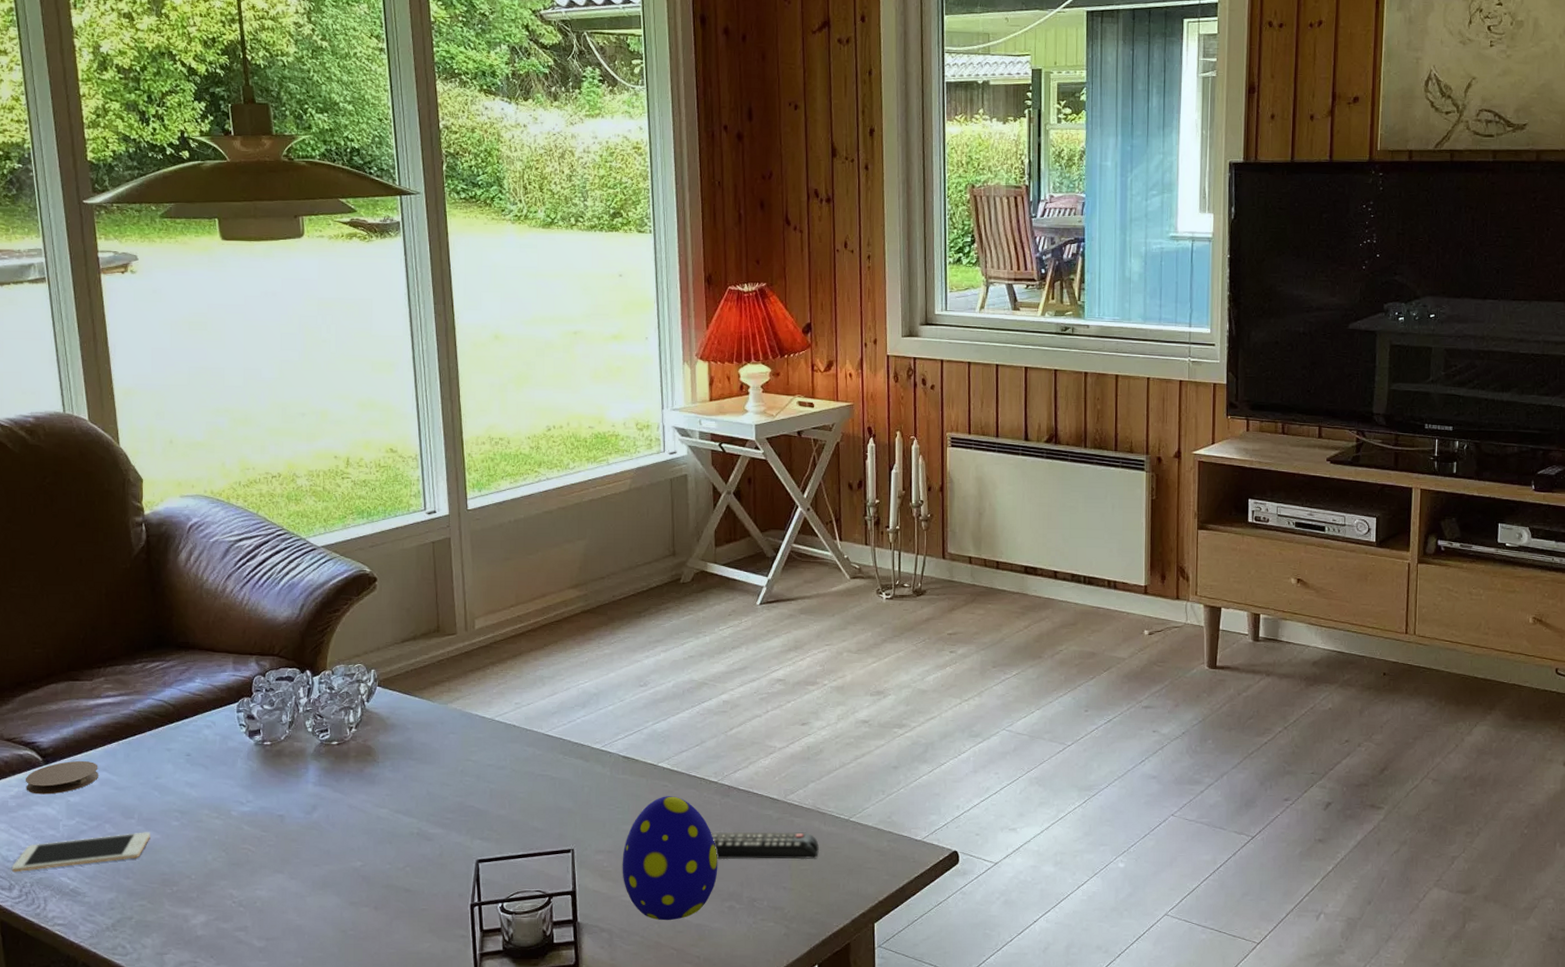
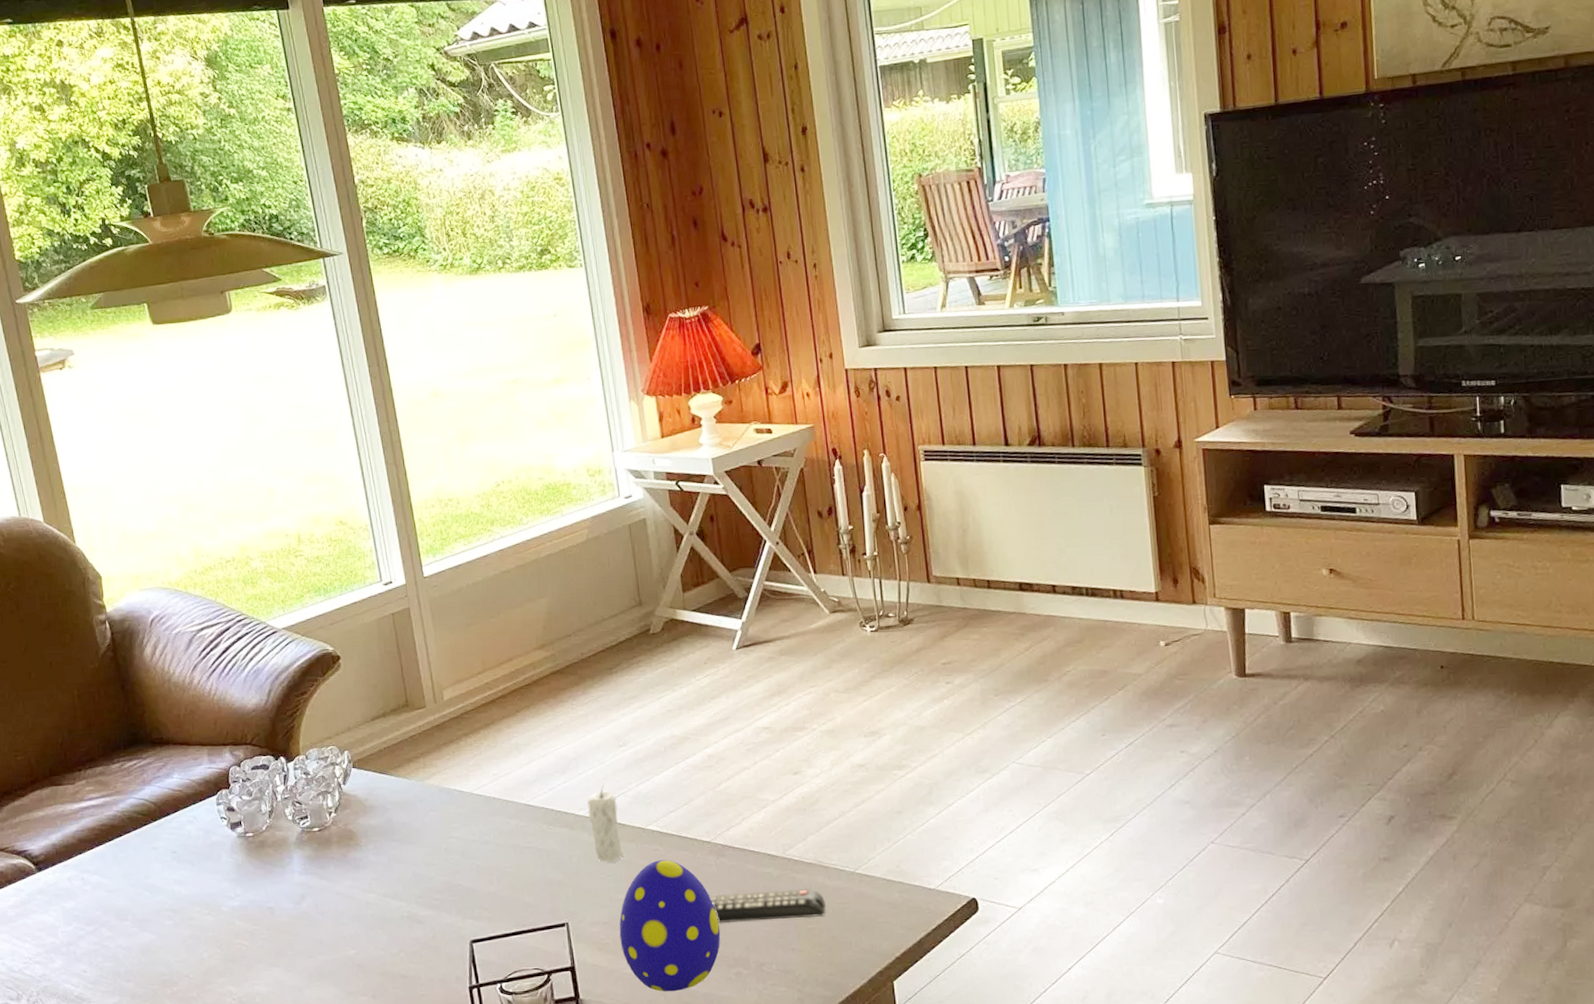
cell phone: present [11,832,150,873] -> none [17,933,146,982]
coaster: present [25,760,99,795] -> none [21,865,91,903]
candle: none [604,720,635,794] -> present [587,783,625,862]

